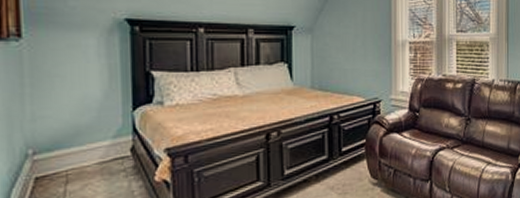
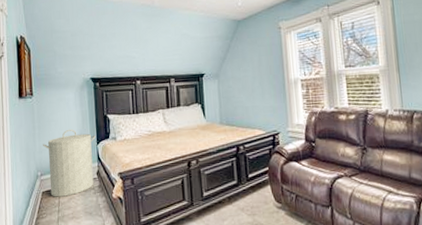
laundry hamper: none [38,88,131,184] -> present [43,129,96,197]

